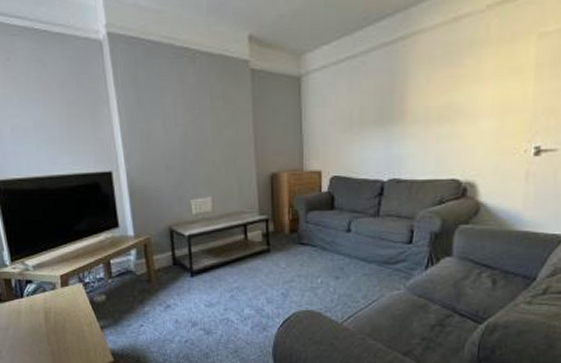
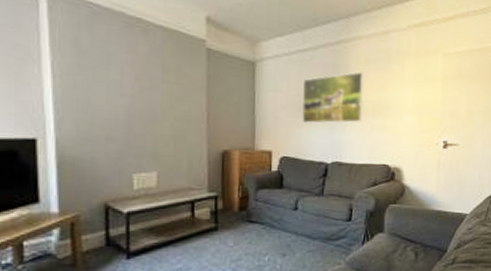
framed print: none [353,72,428,138] -> present [302,71,364,123]

